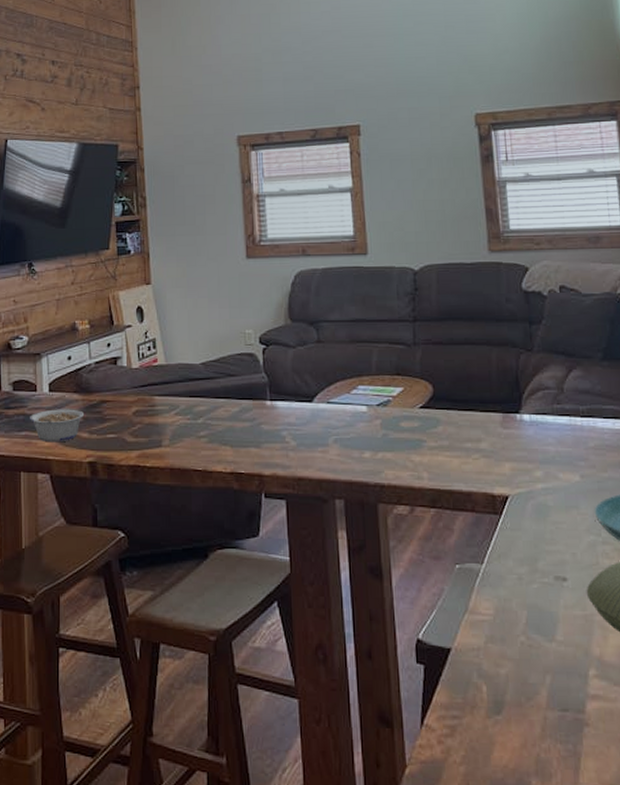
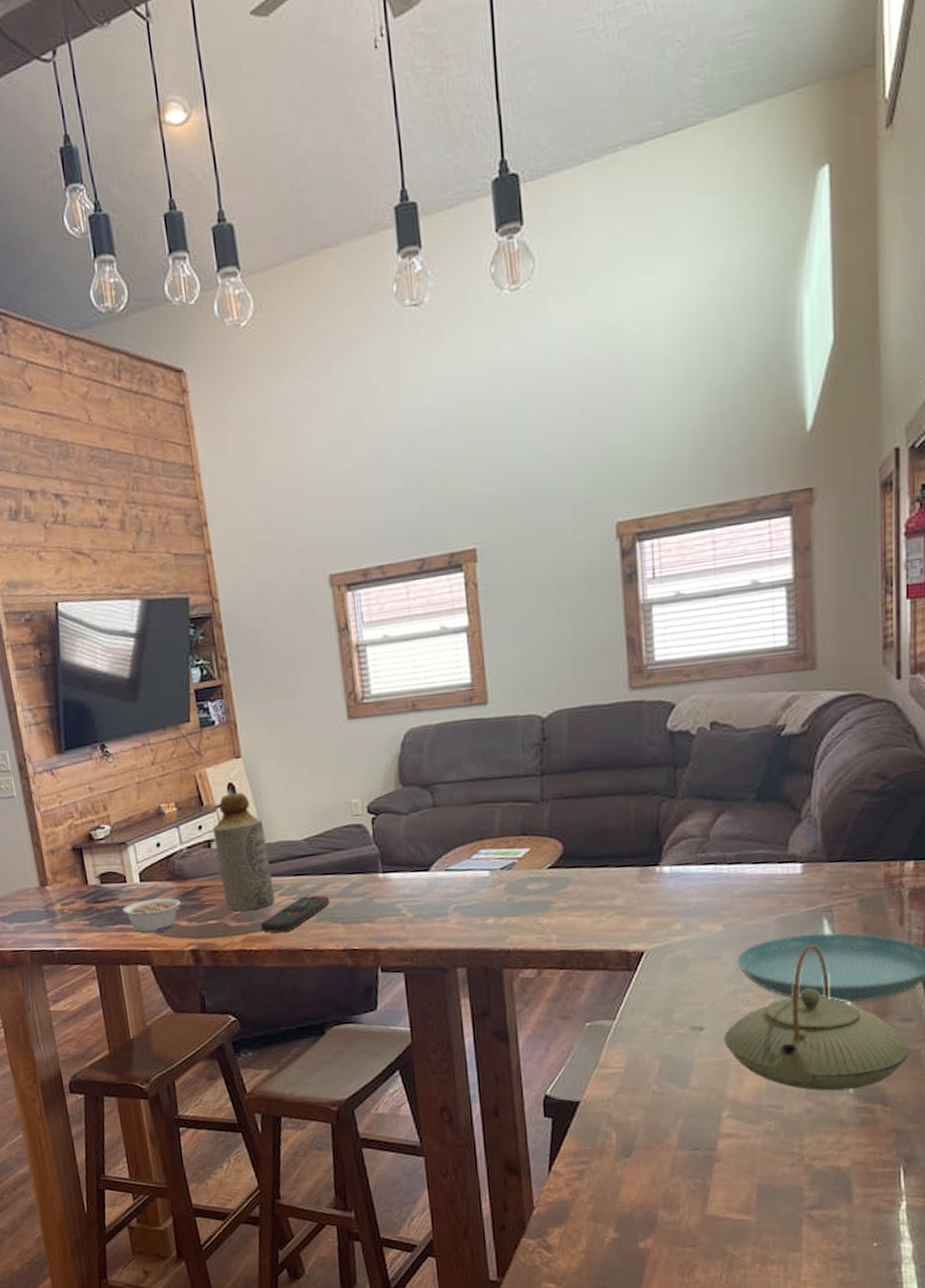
bottle: none [120,315,170,427] -> present [213,792,275,911]
remote control: none [155,418,220,451] -> present [260,895,329,933]

